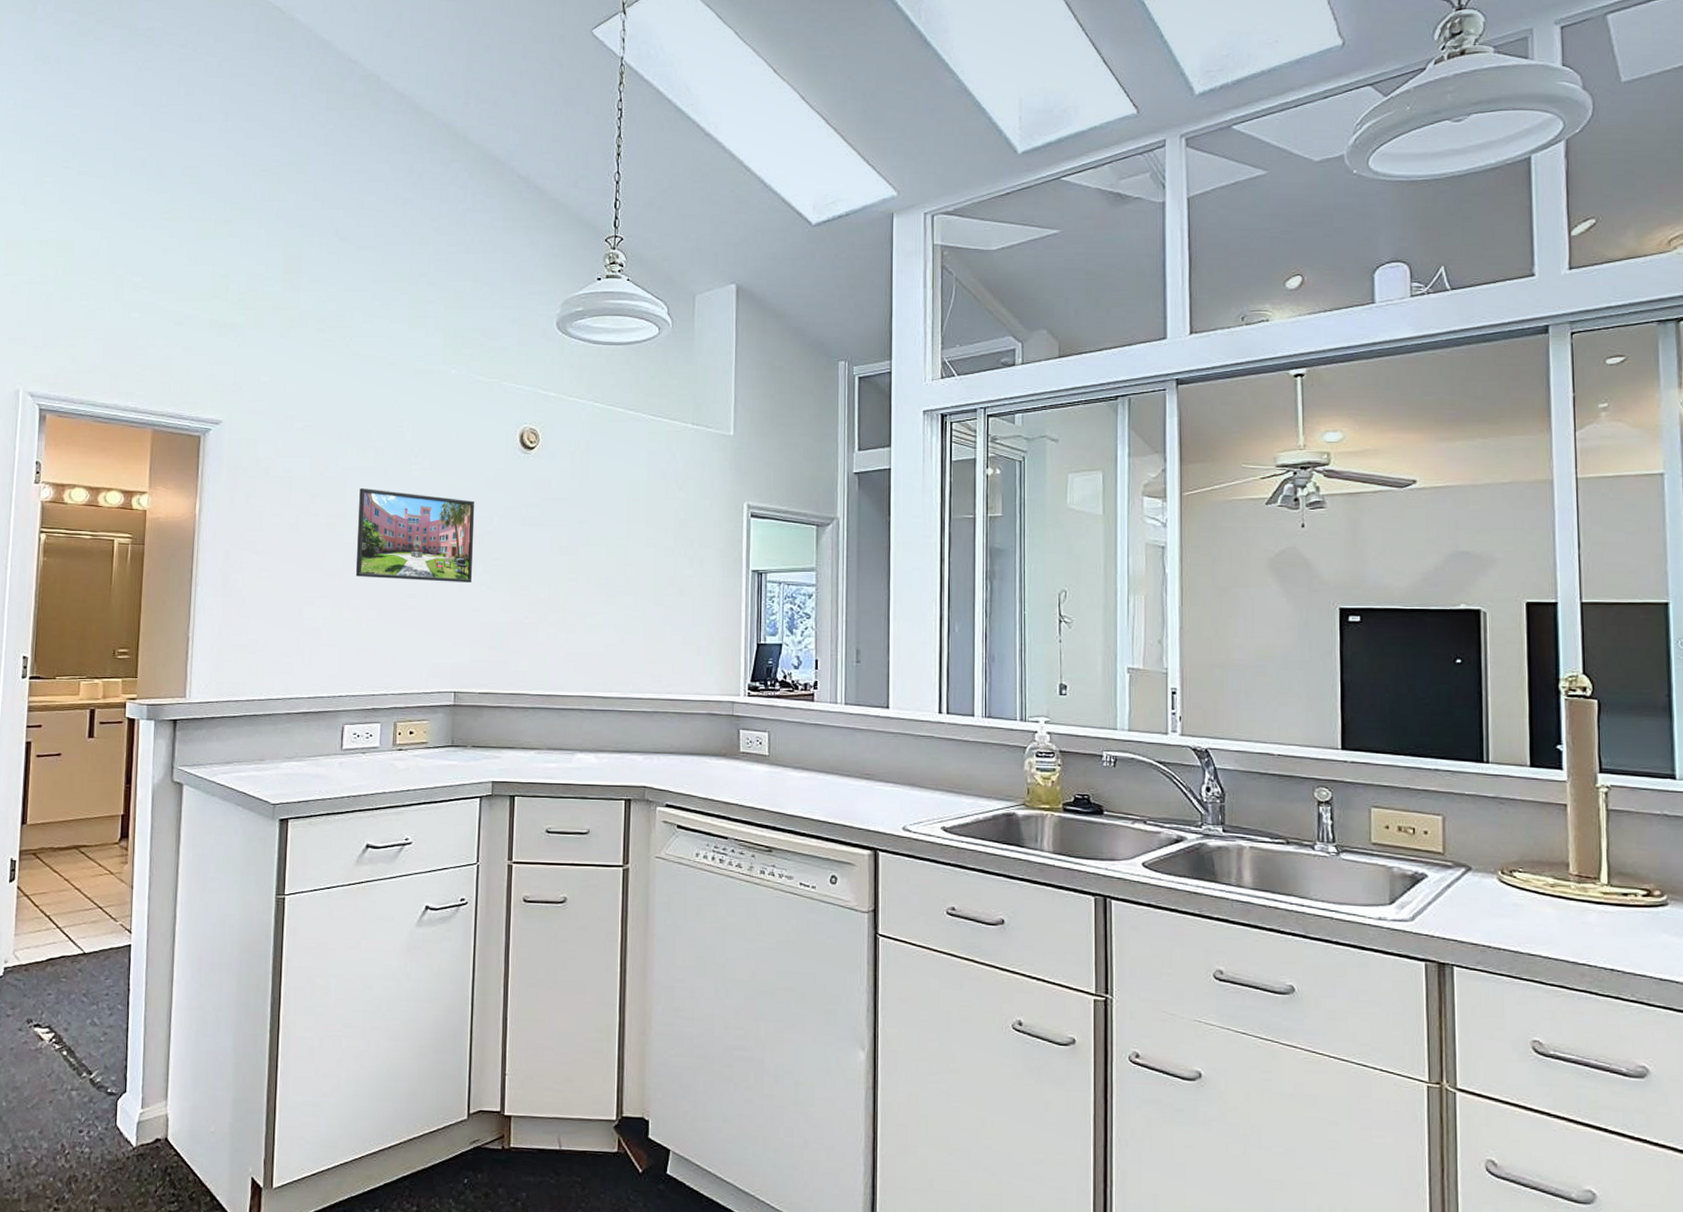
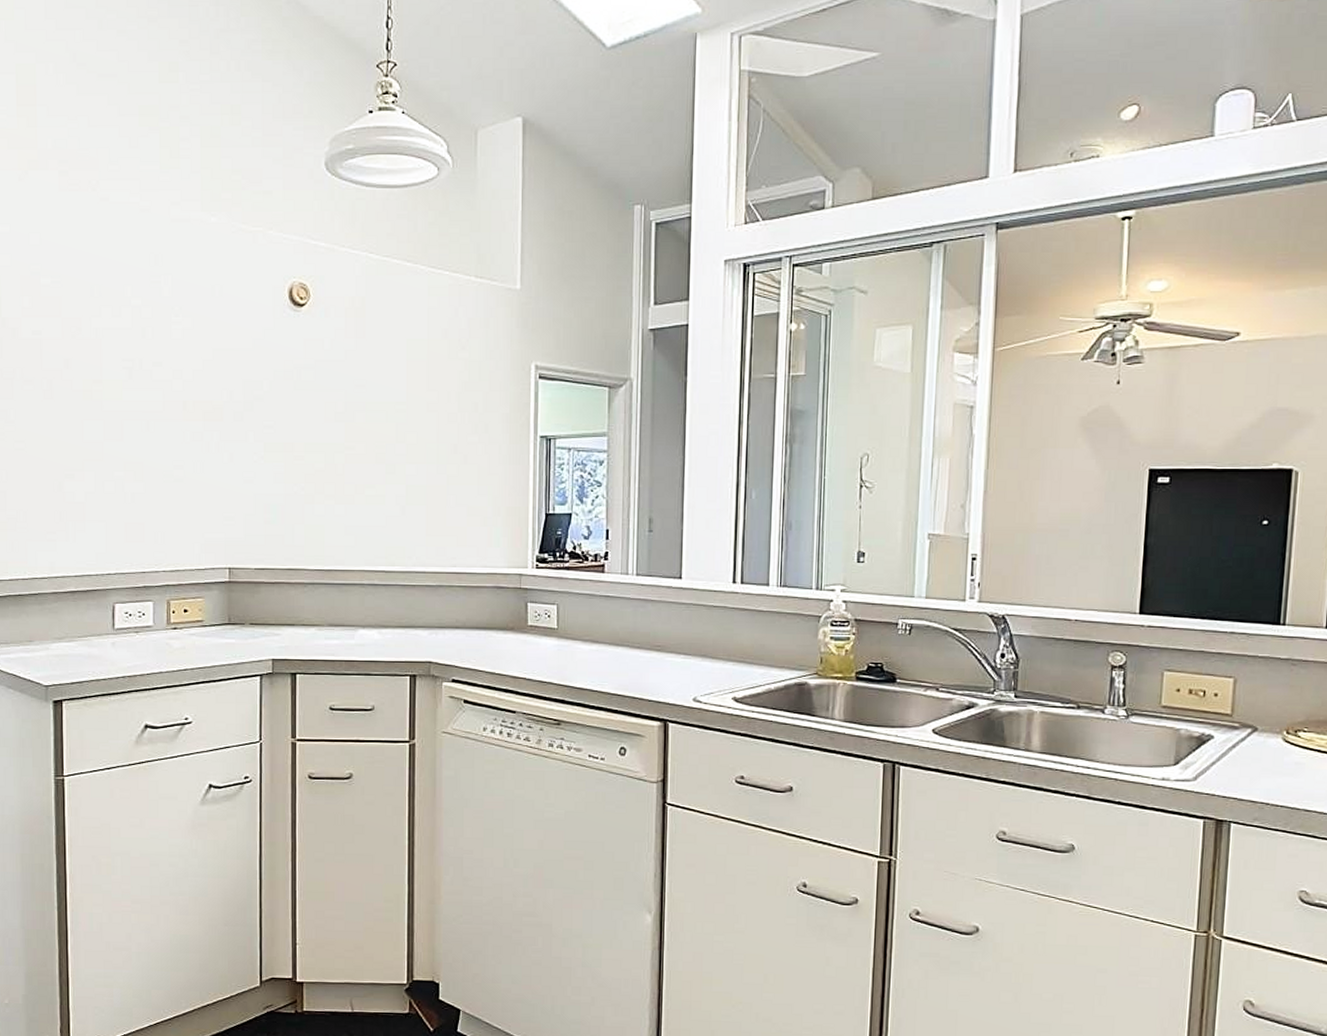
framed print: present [355,488,475,583] -> none [117,351,243,452]

